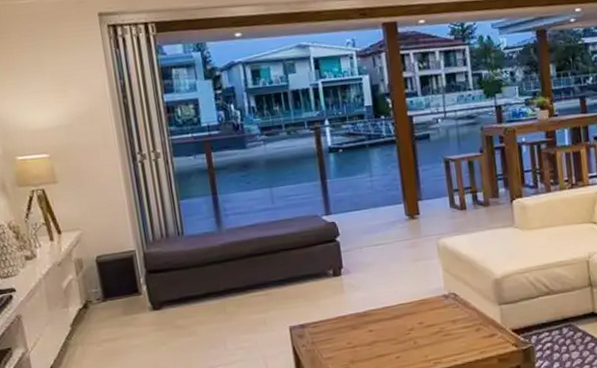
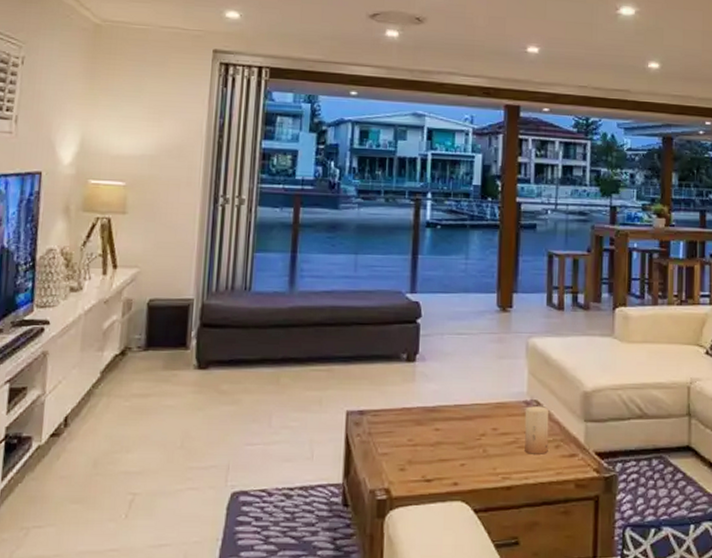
candle: none [444,297,470,340] -> present [524,406,549,454]

